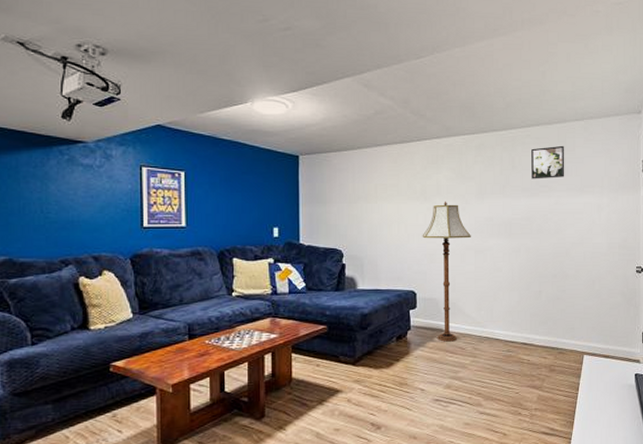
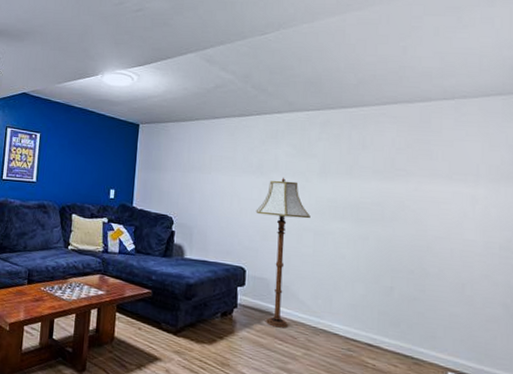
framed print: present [531,145,565,179] -> none [385,126,429,162]

